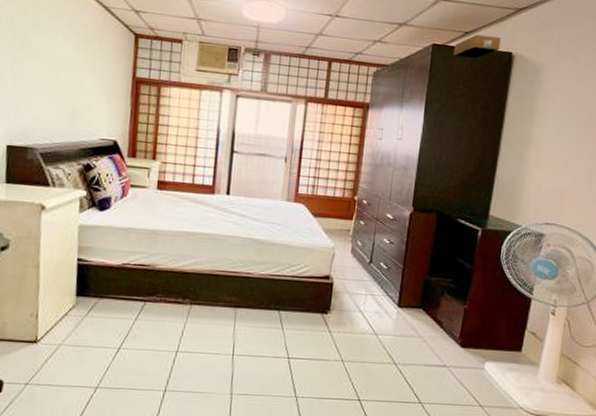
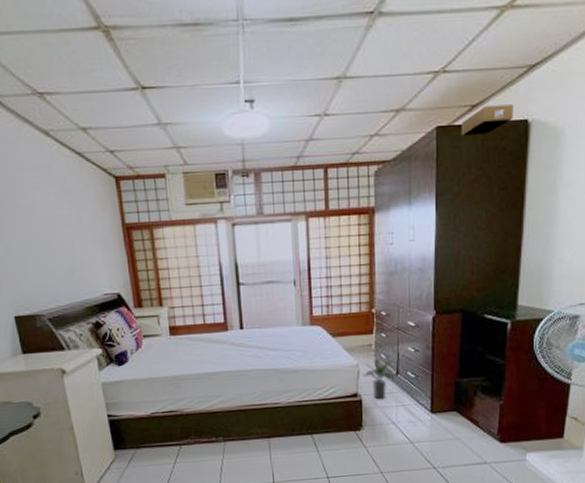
potted plant: none [337,243,369,286] -> present [362,358,394,400]

